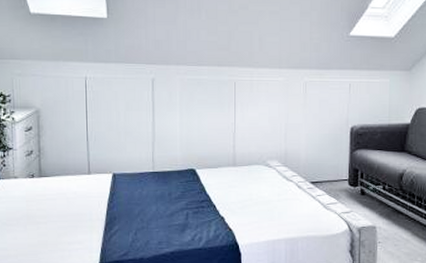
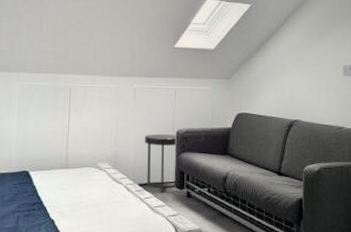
side table: none [316,131,352,190] -> present [144,134,178,193]

